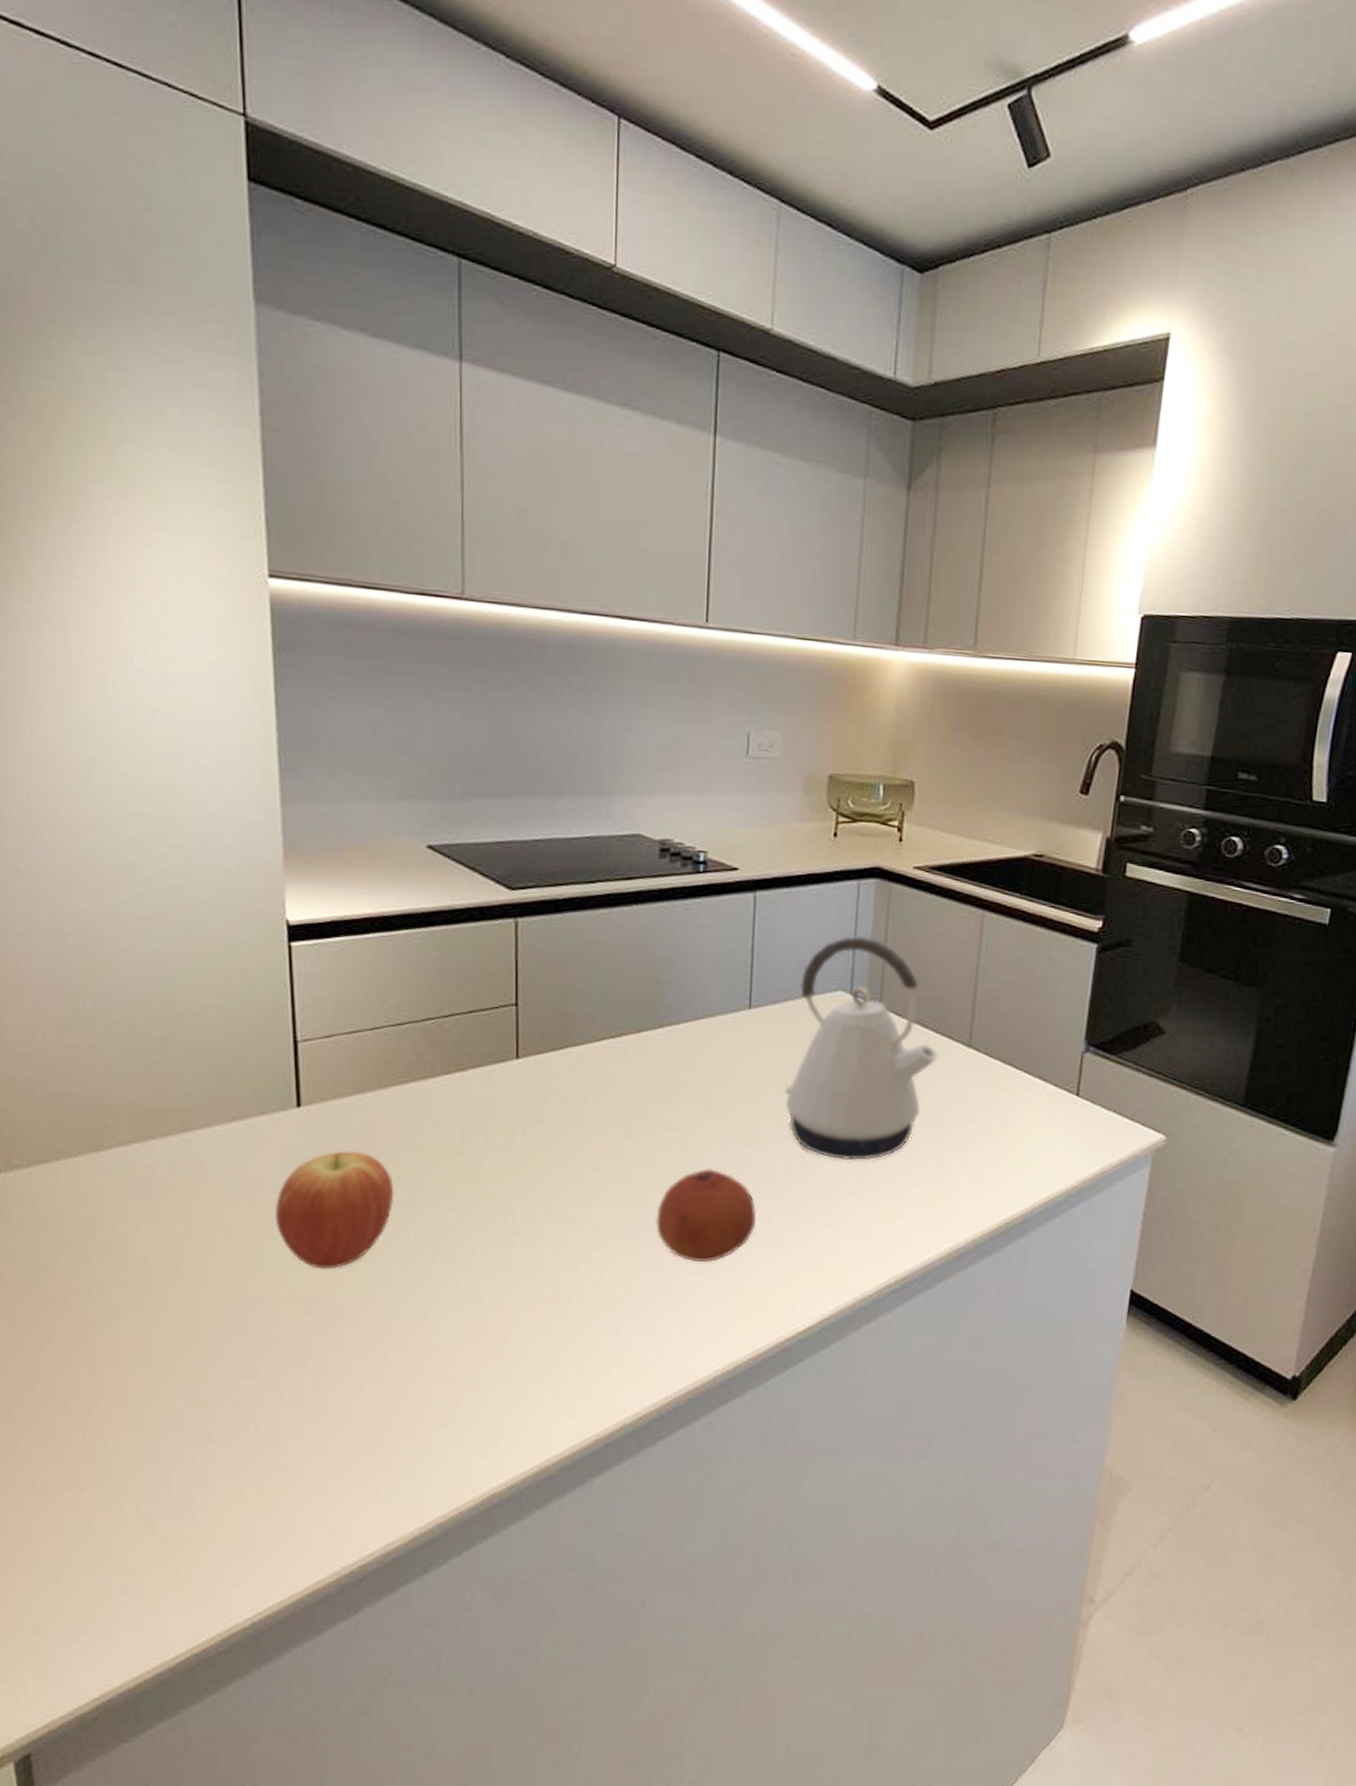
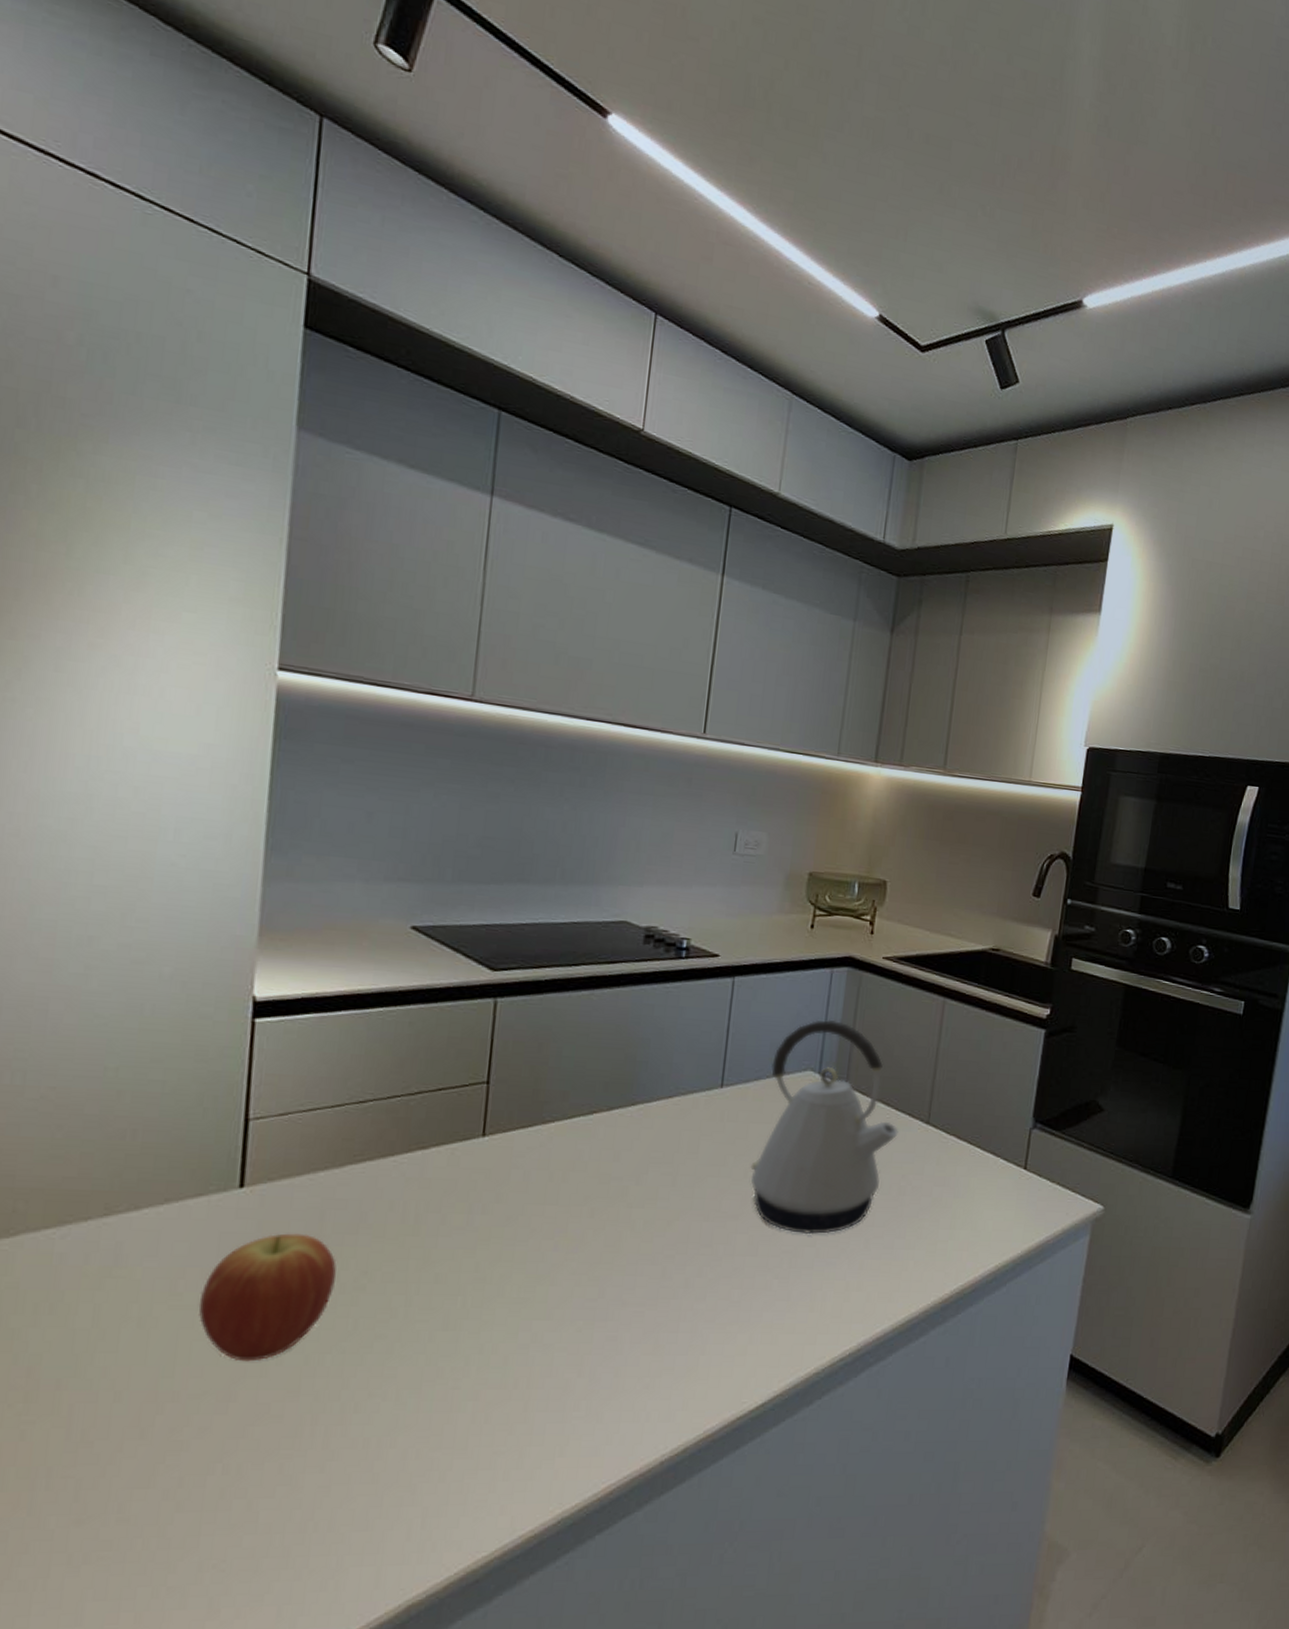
fruit: present [656,1168,757,1263] -> none [612,1245,716,1341]

